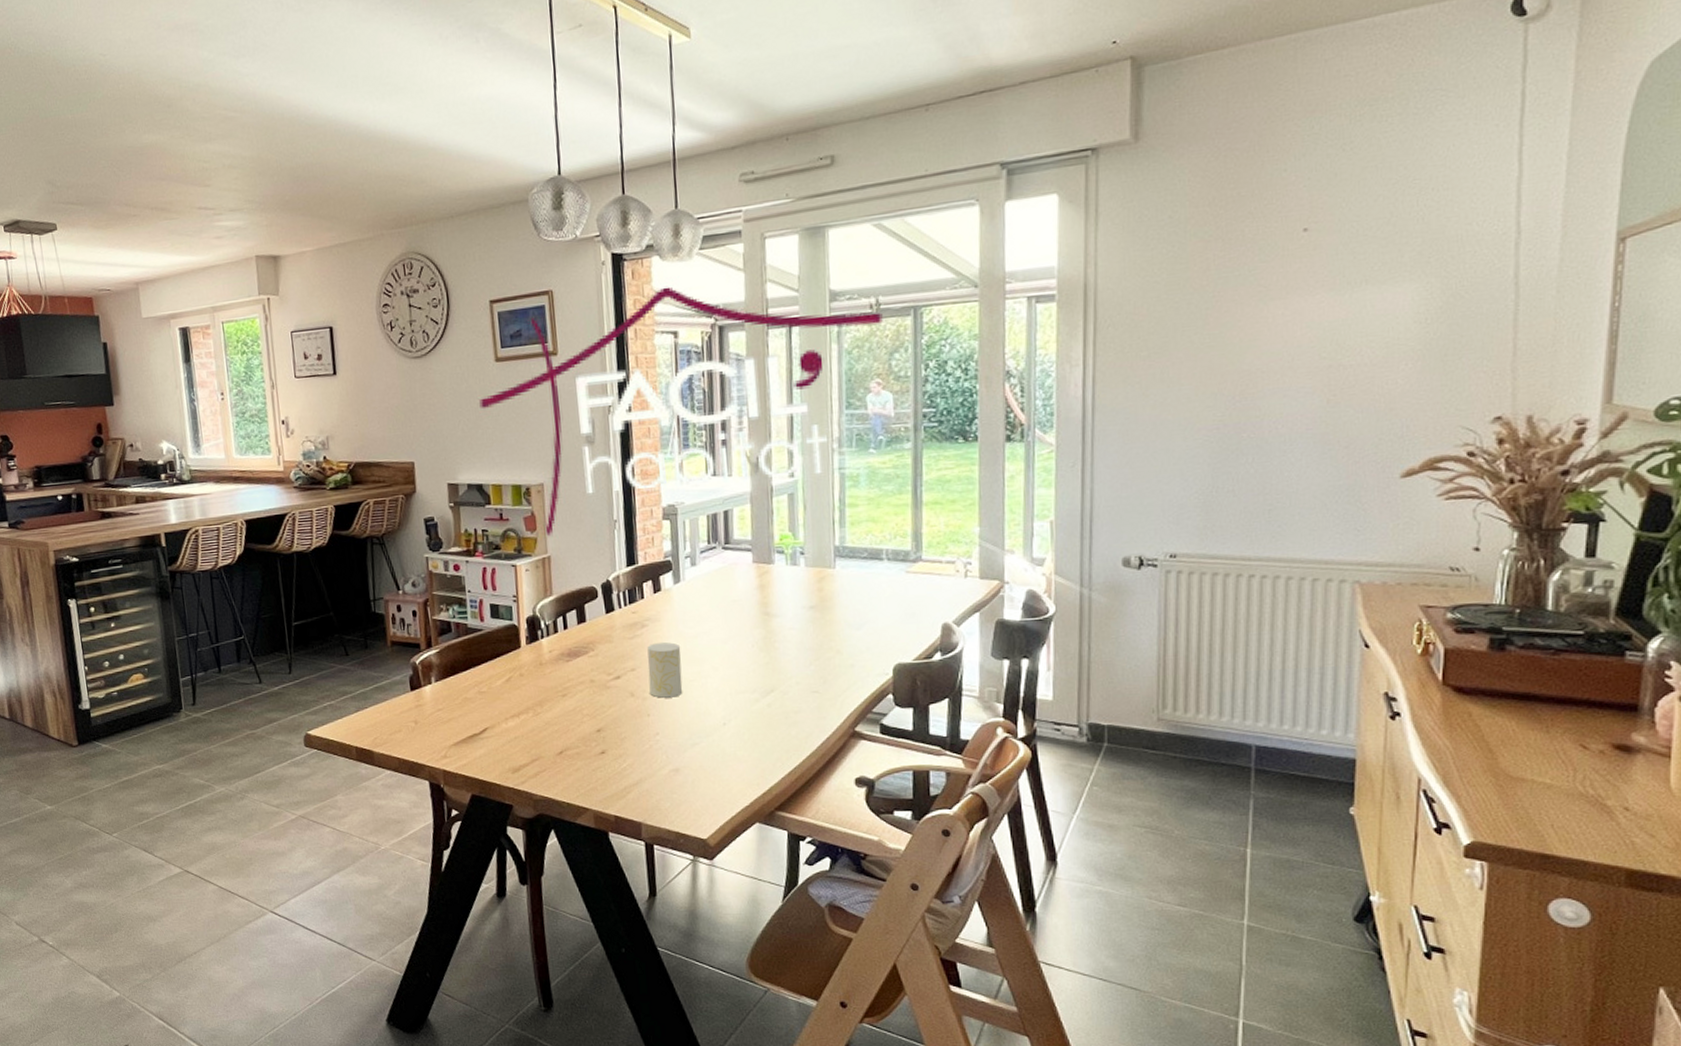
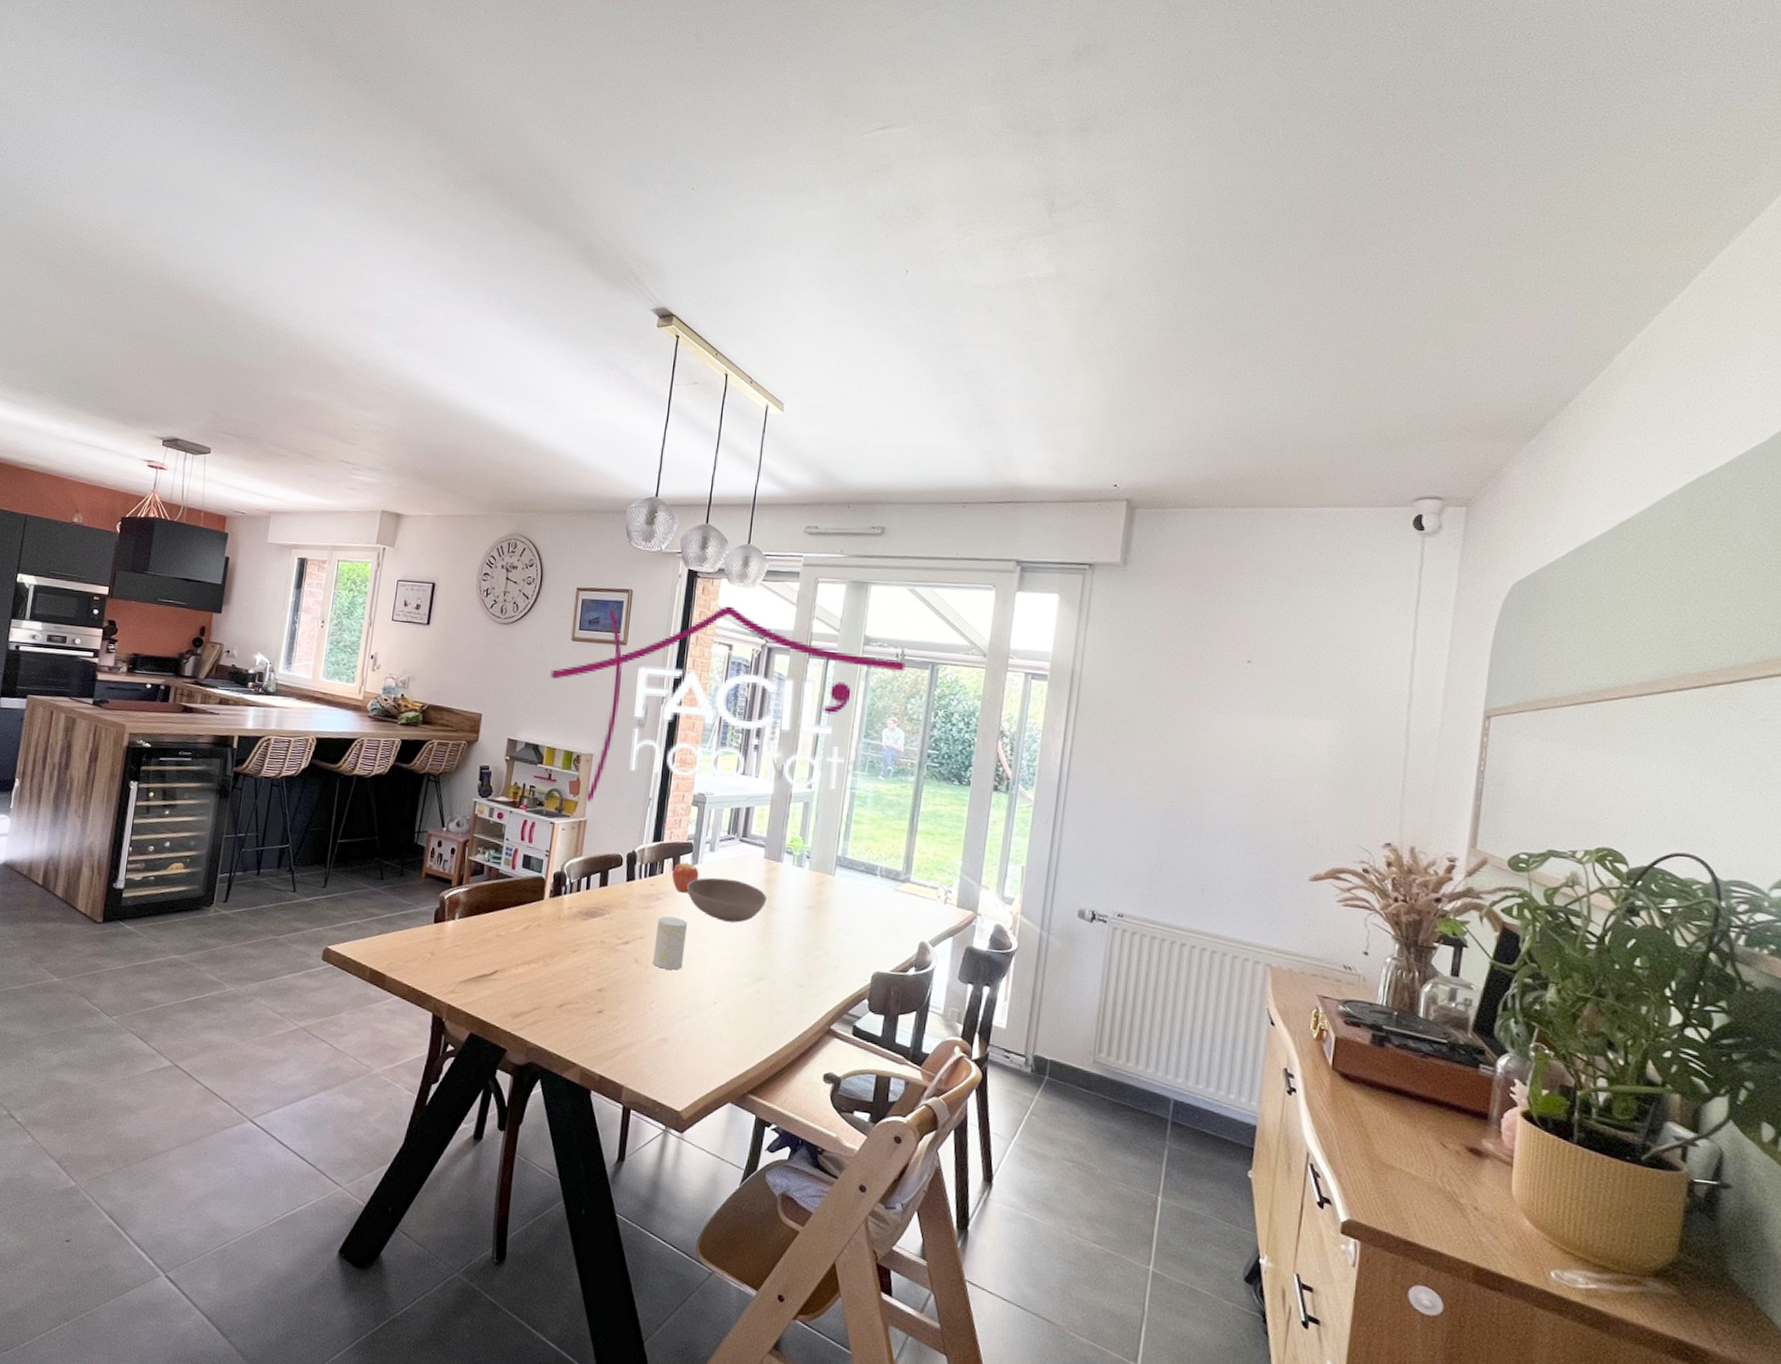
fruit: none [654,581,684,615] -> present [672,861,699,893]
bowl: none [673,591,764,638] -> present [687,877,768,923]

